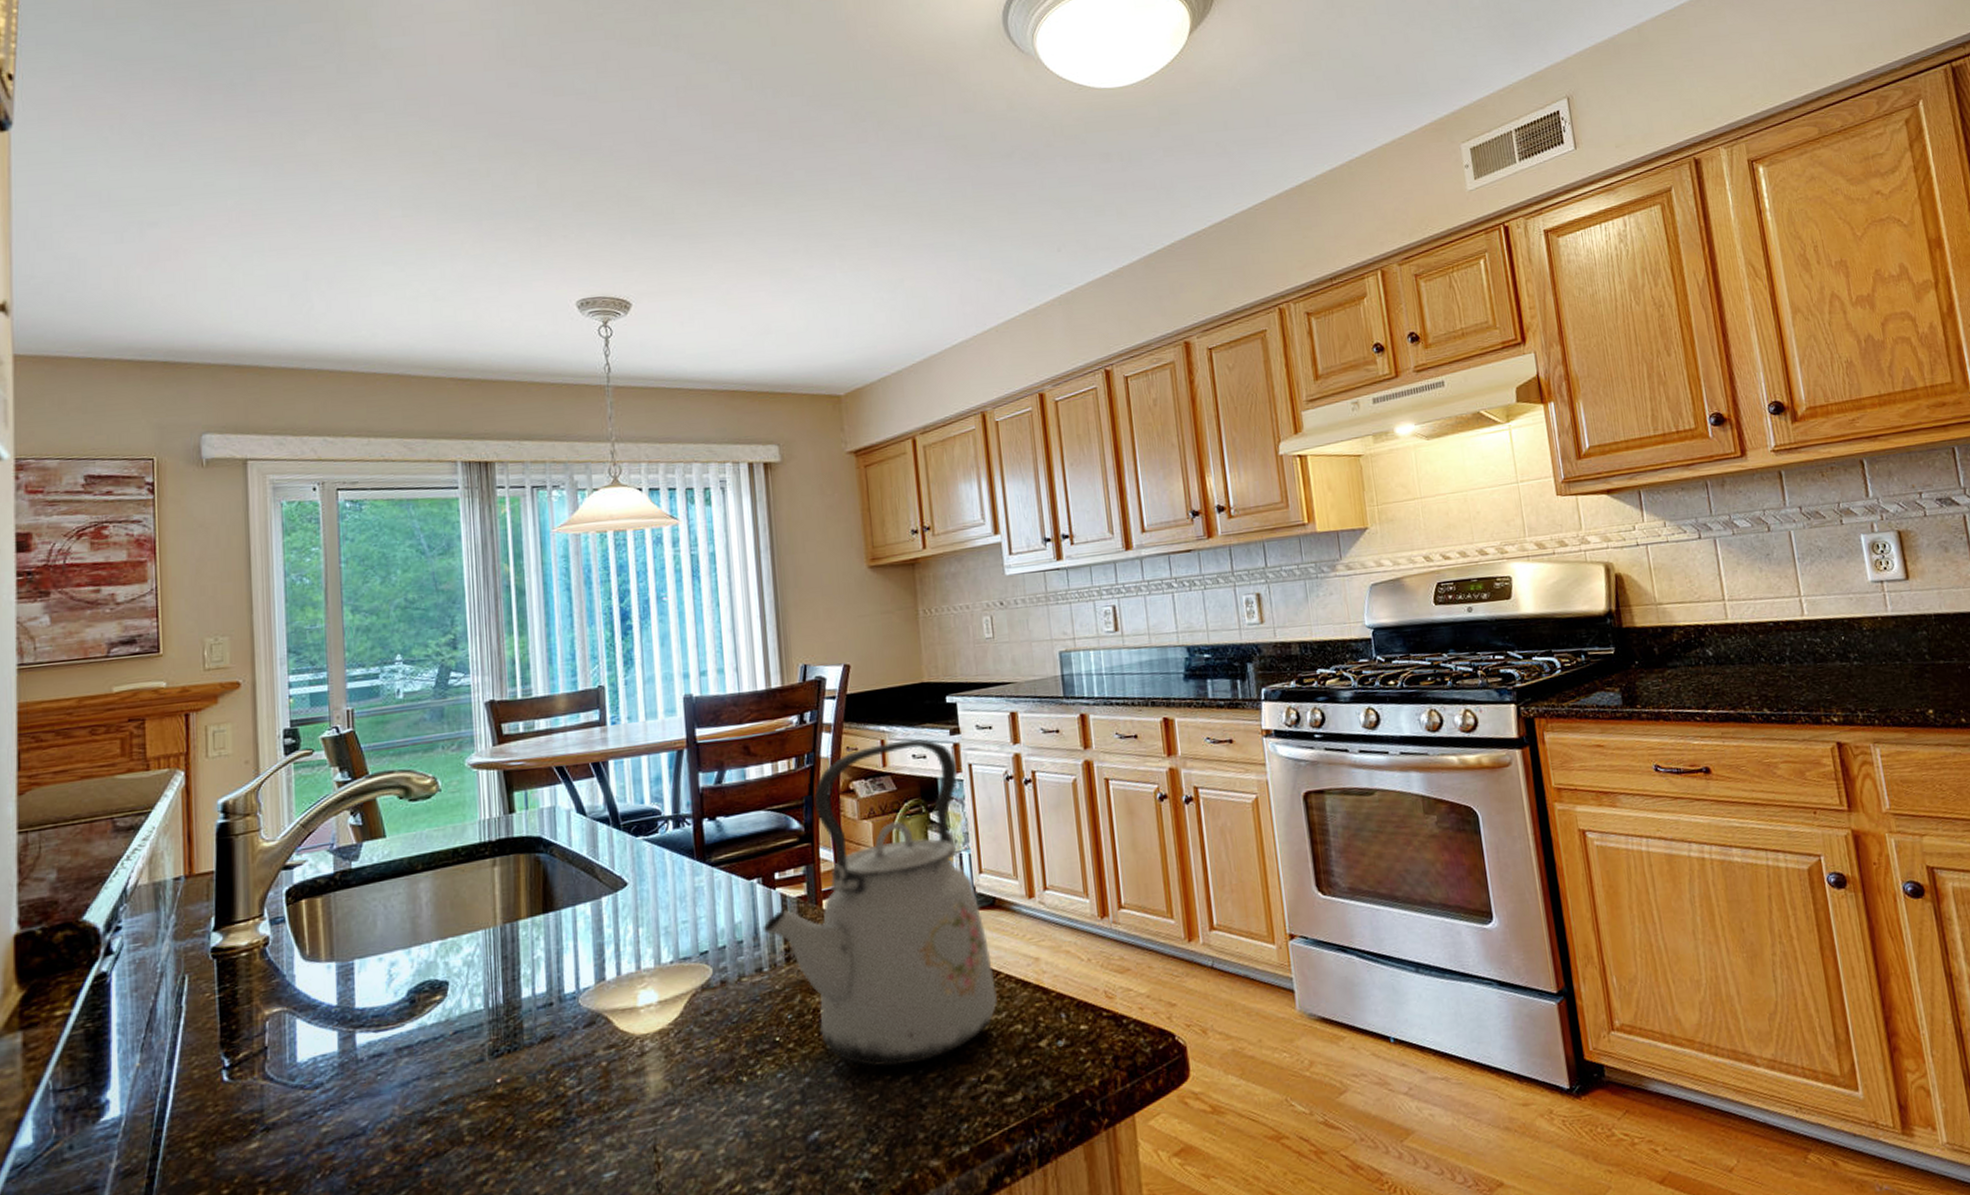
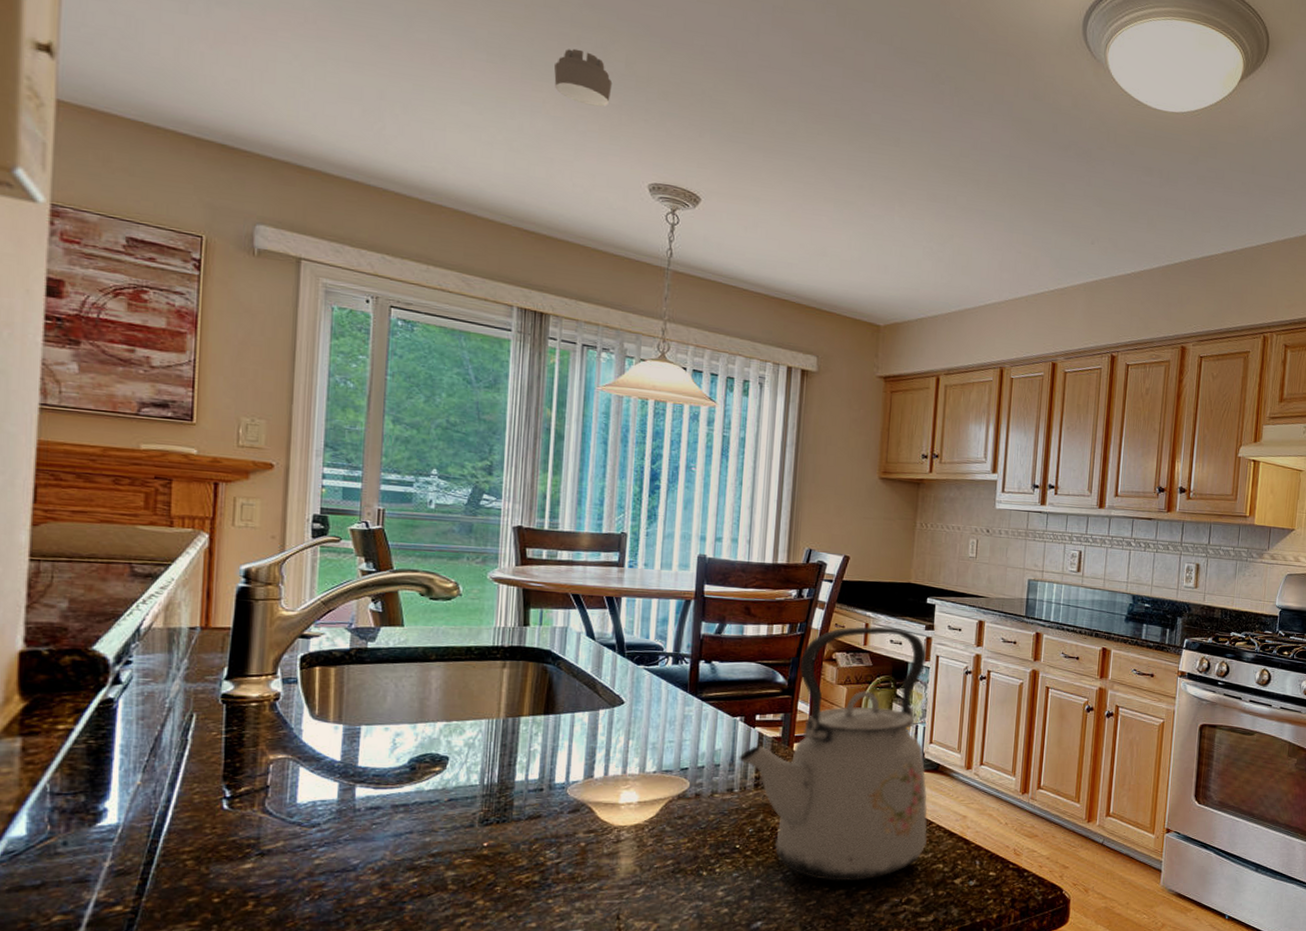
smoke detector: none [468,181,527,236] -> present [554,48,613,107]

